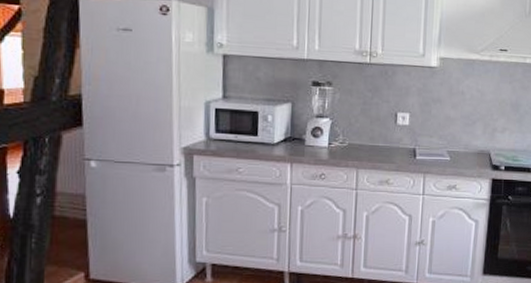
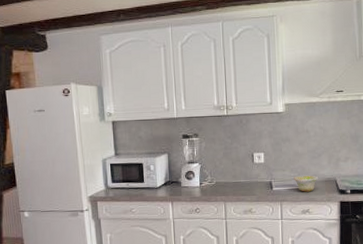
bowl: none [442,144,471,165] -> present [294,175,319,192]

